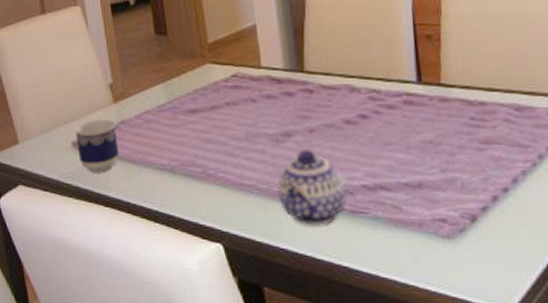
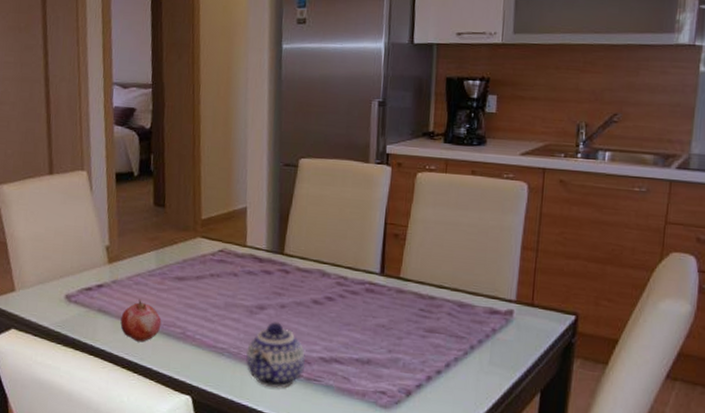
cup: present [74,118,119,173] -> none [69,276,108,325]
fruit: none [134,138,179,187] -> present [120,299,162,342]

